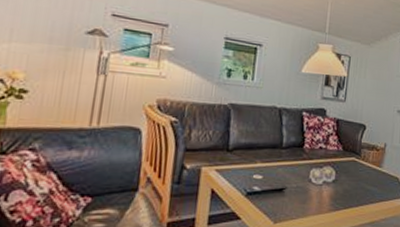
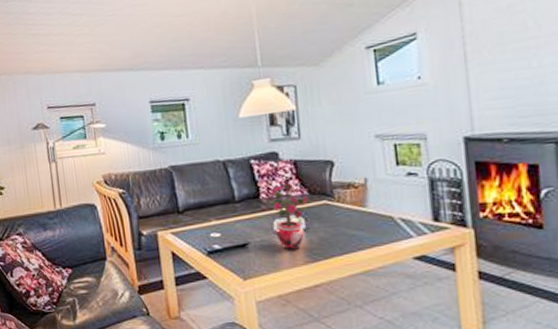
potted plant: none [310,137,342,198] -> present [269,182,309,250]

